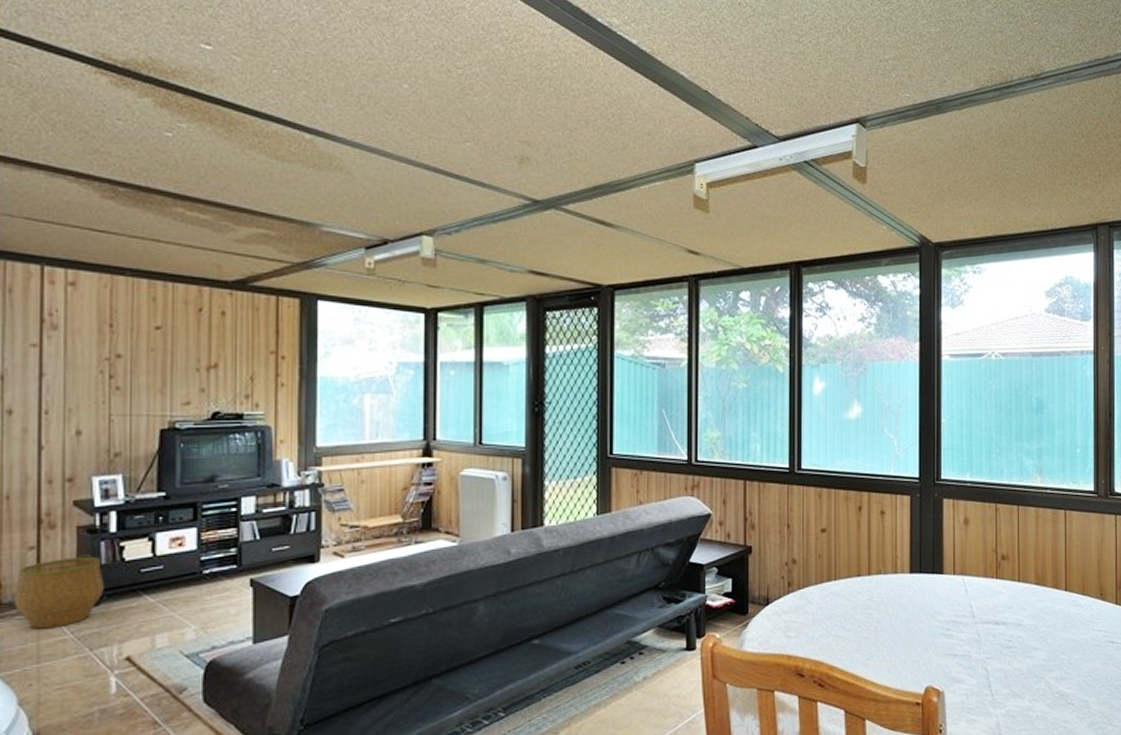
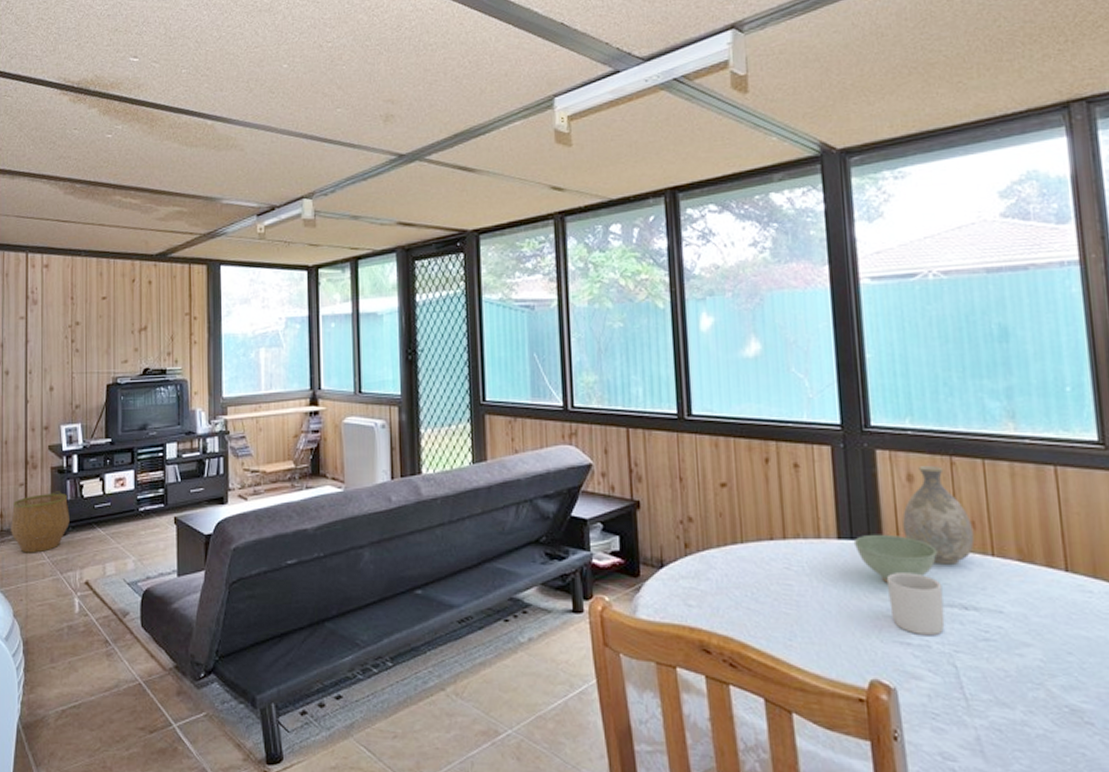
bowl: none [921,567,981,607] -> present [853,534,938,583]
mug: none [943,598,982,648] -> present [886,573,945,636]
vase: none [959,510,1008,590] -> present [902,465,975,564]

